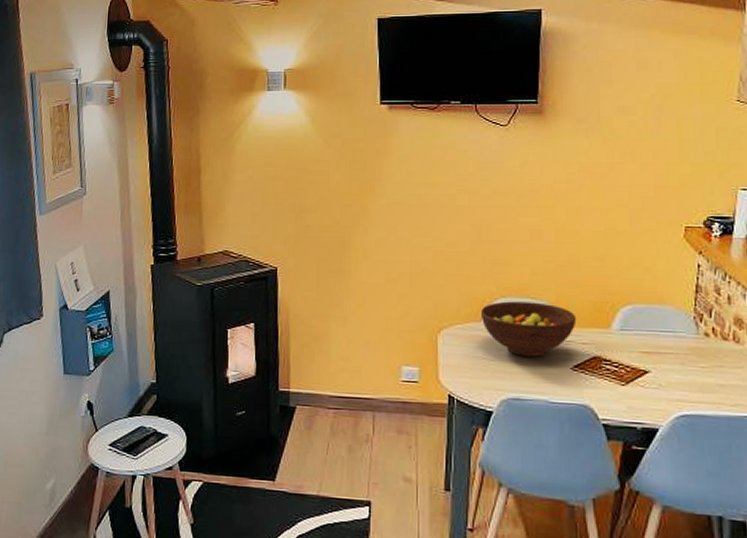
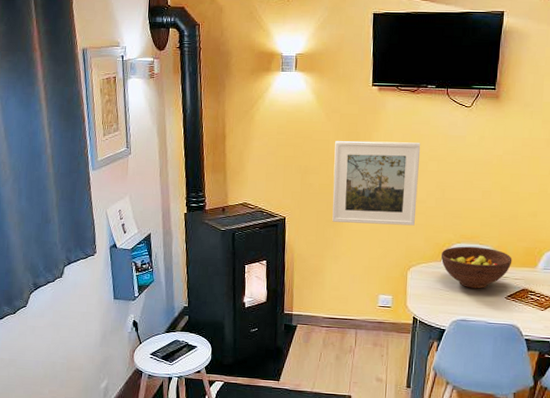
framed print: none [336,171,446,276] -> present [332,141,421,226]

